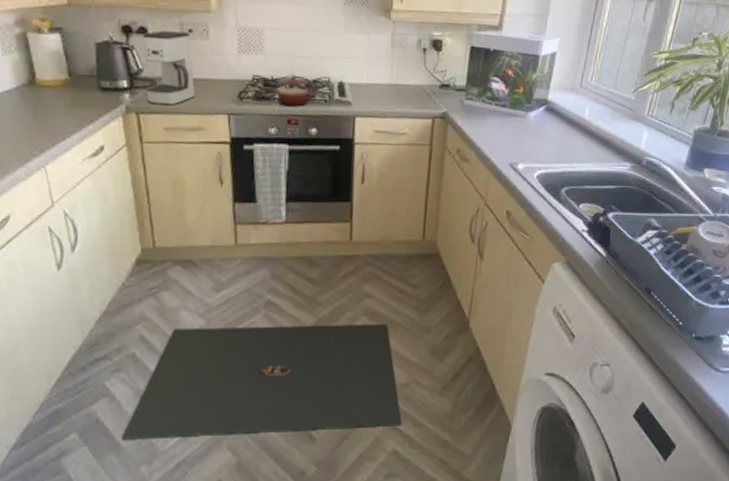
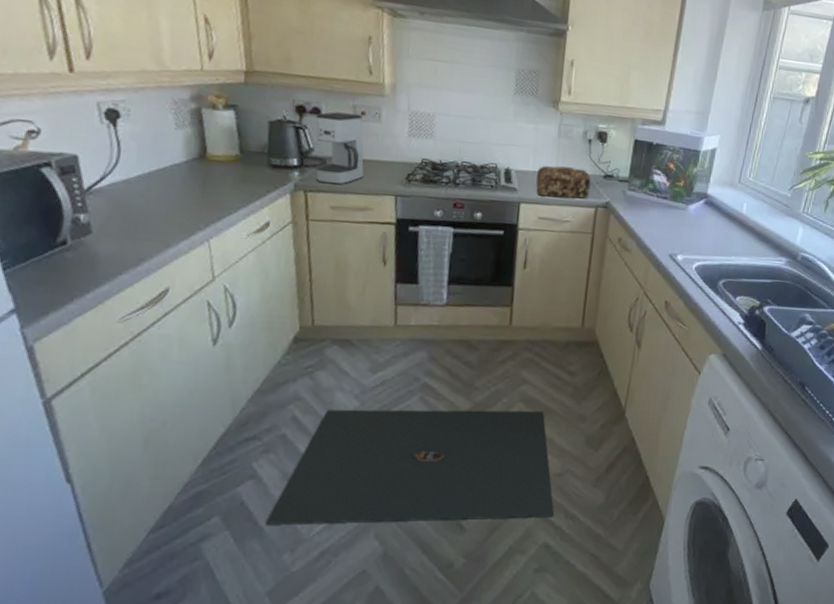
saucepan: present [272,75,314,107] -> none [440,159,481,192]
bread loaf: none [370,77,427,110] -> present [535,166,591,199]

